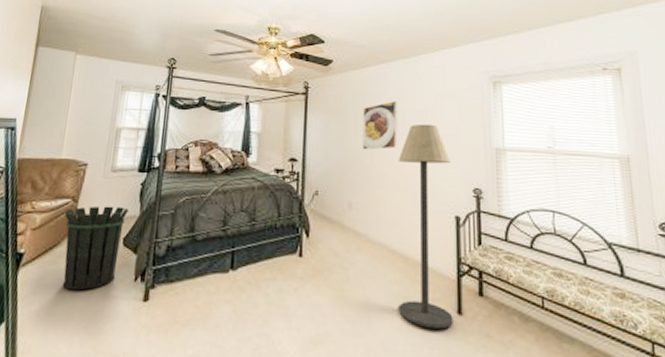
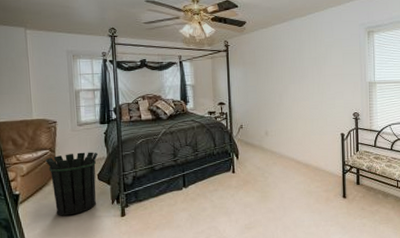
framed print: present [362,101,398,150] -> none [272,52,299,92]
floor lamp: present [398,124,453,329] -> none [300,68,340,209]

